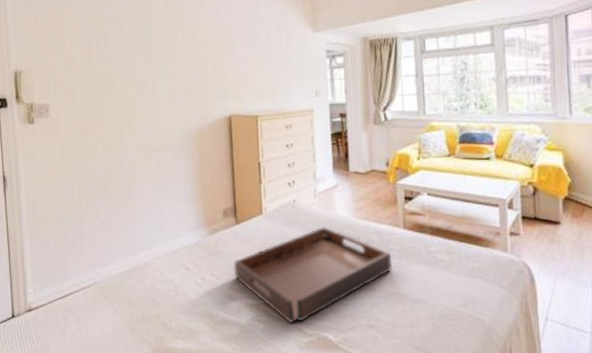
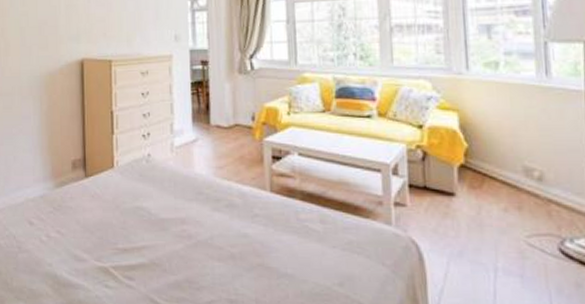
serving tray: present [233,226,392,323] -> none [81,184,256,292]

